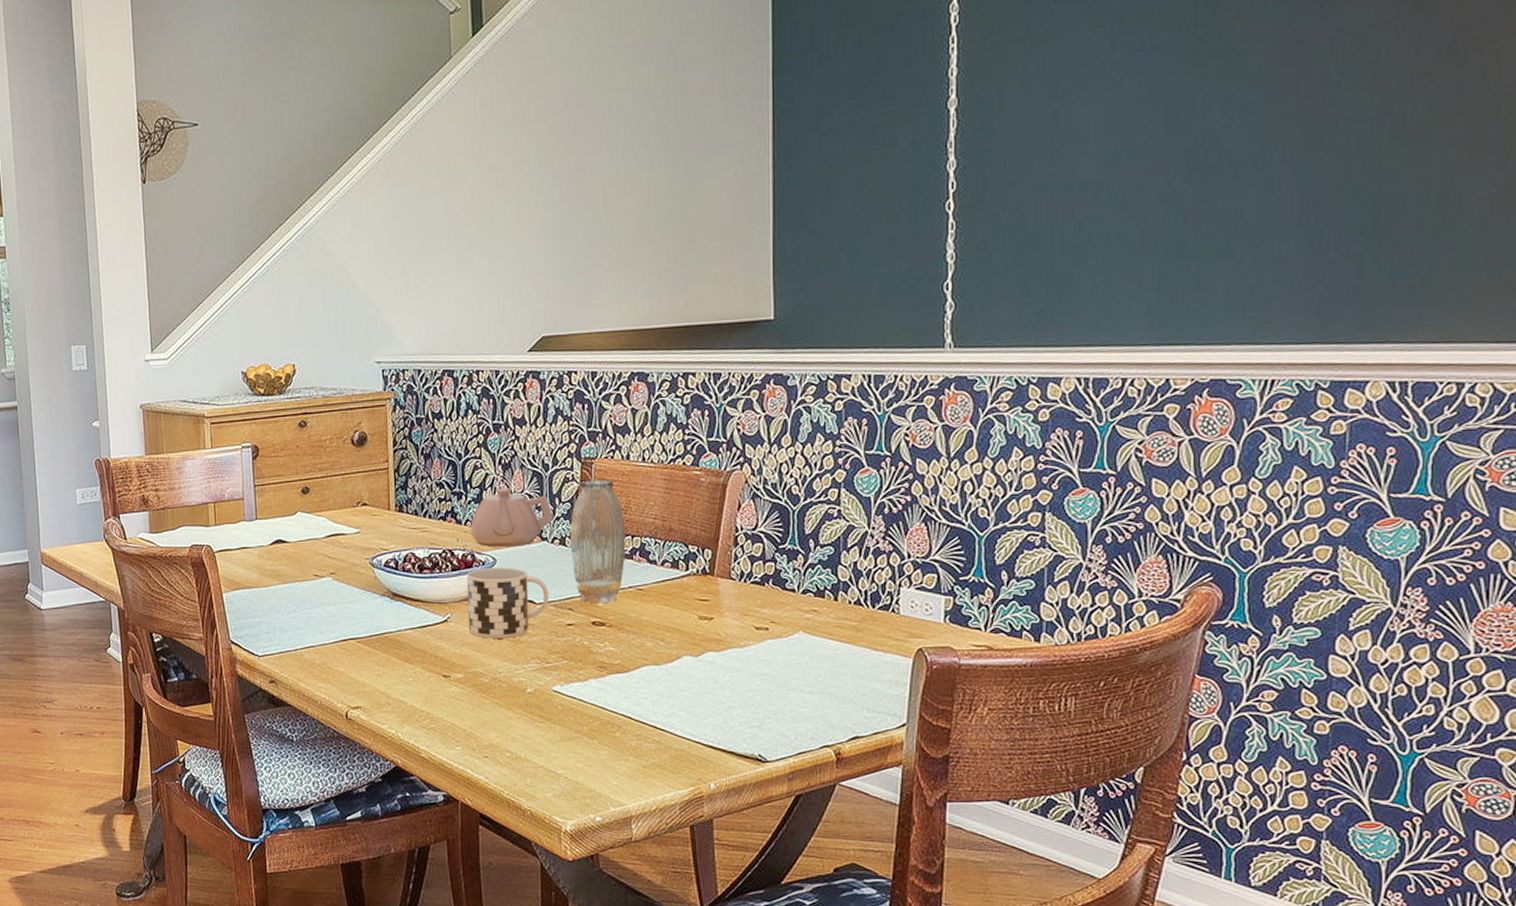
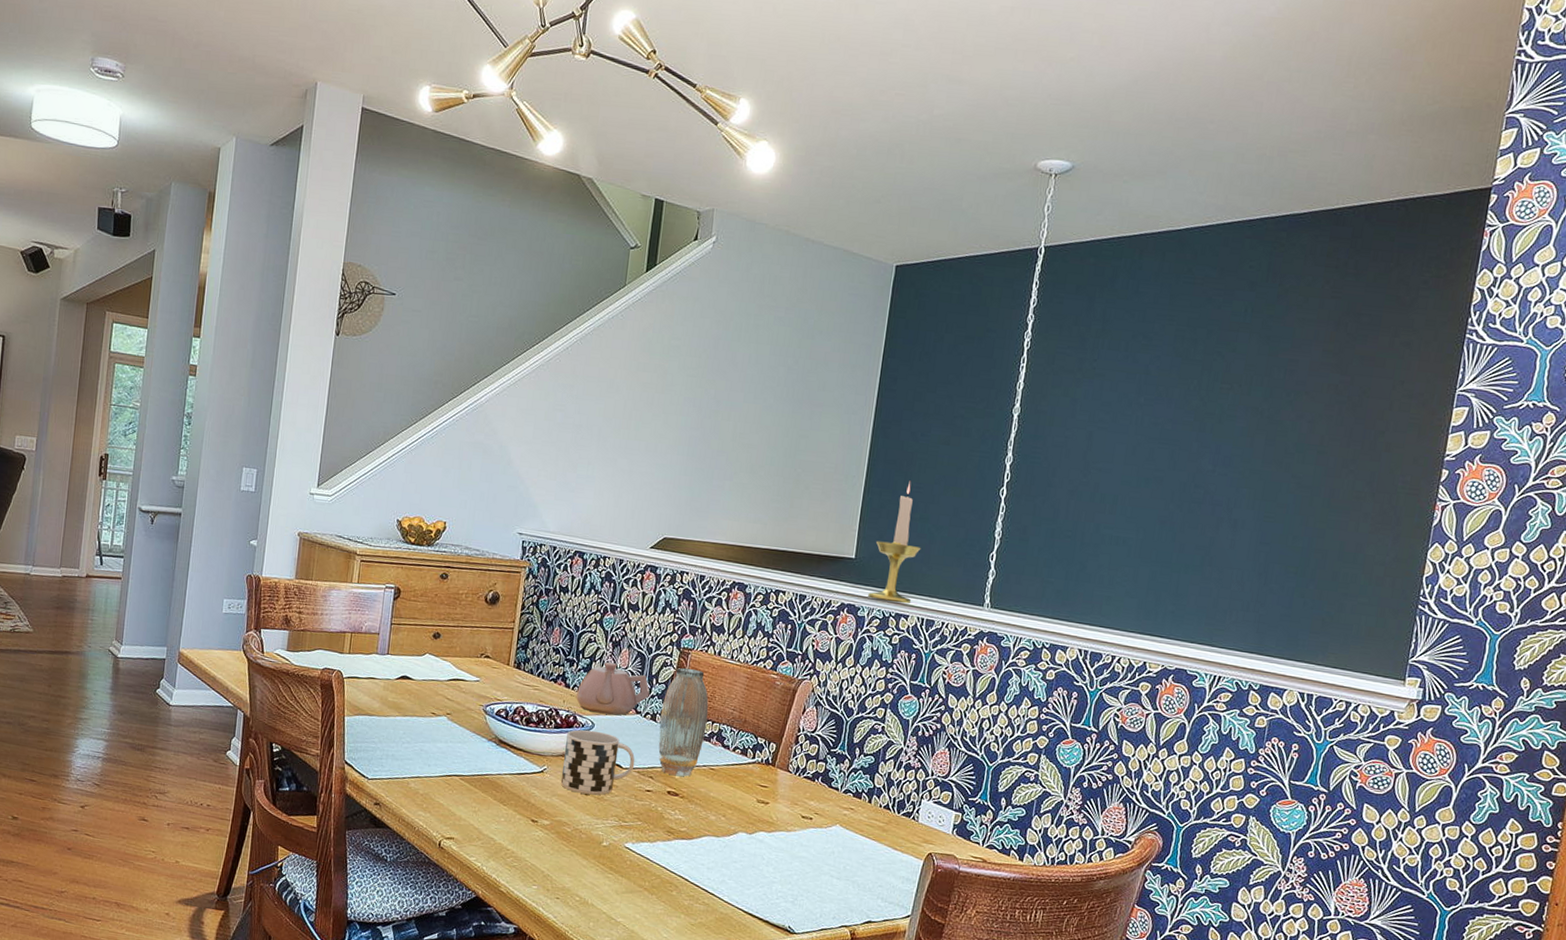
candlestick: none [796,214,855,364] -> present [868,480,922,604]

